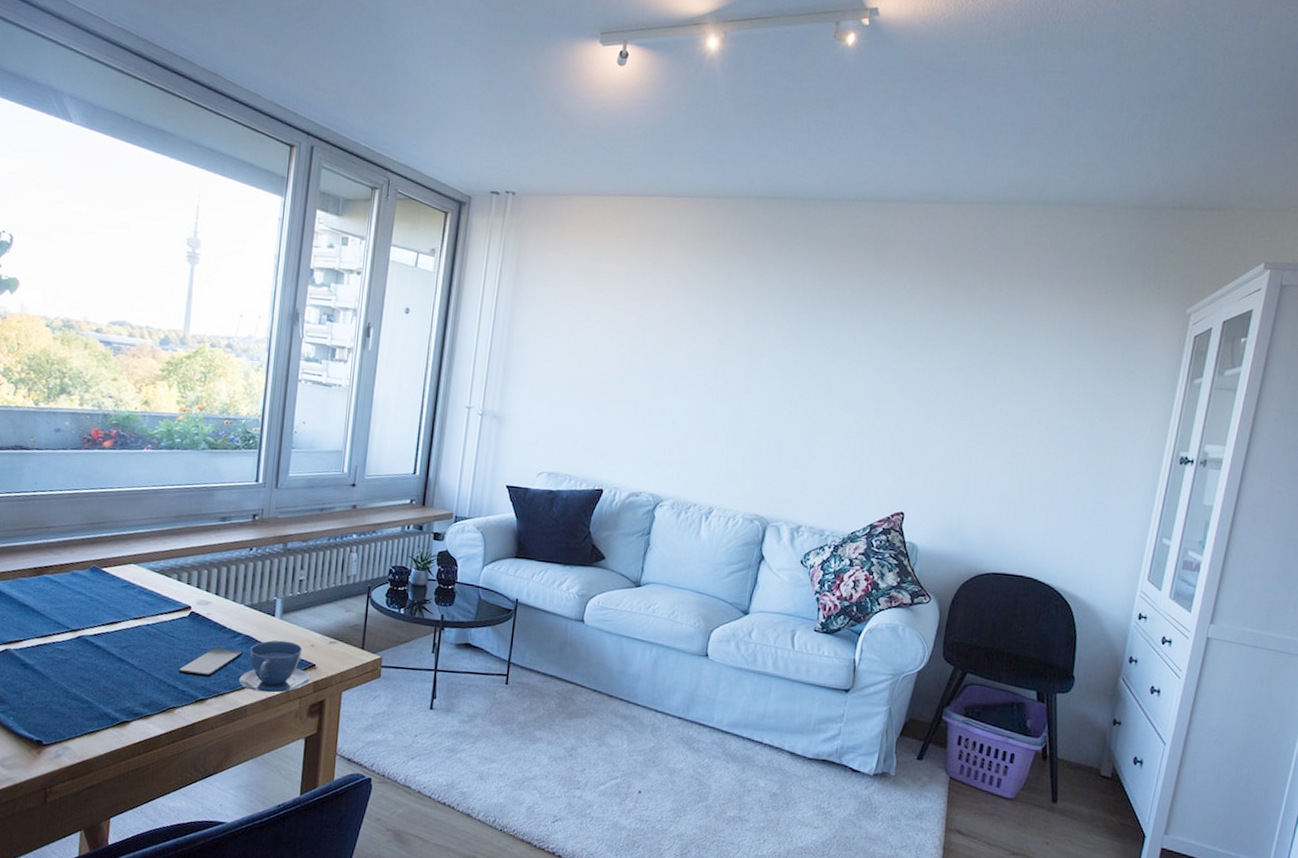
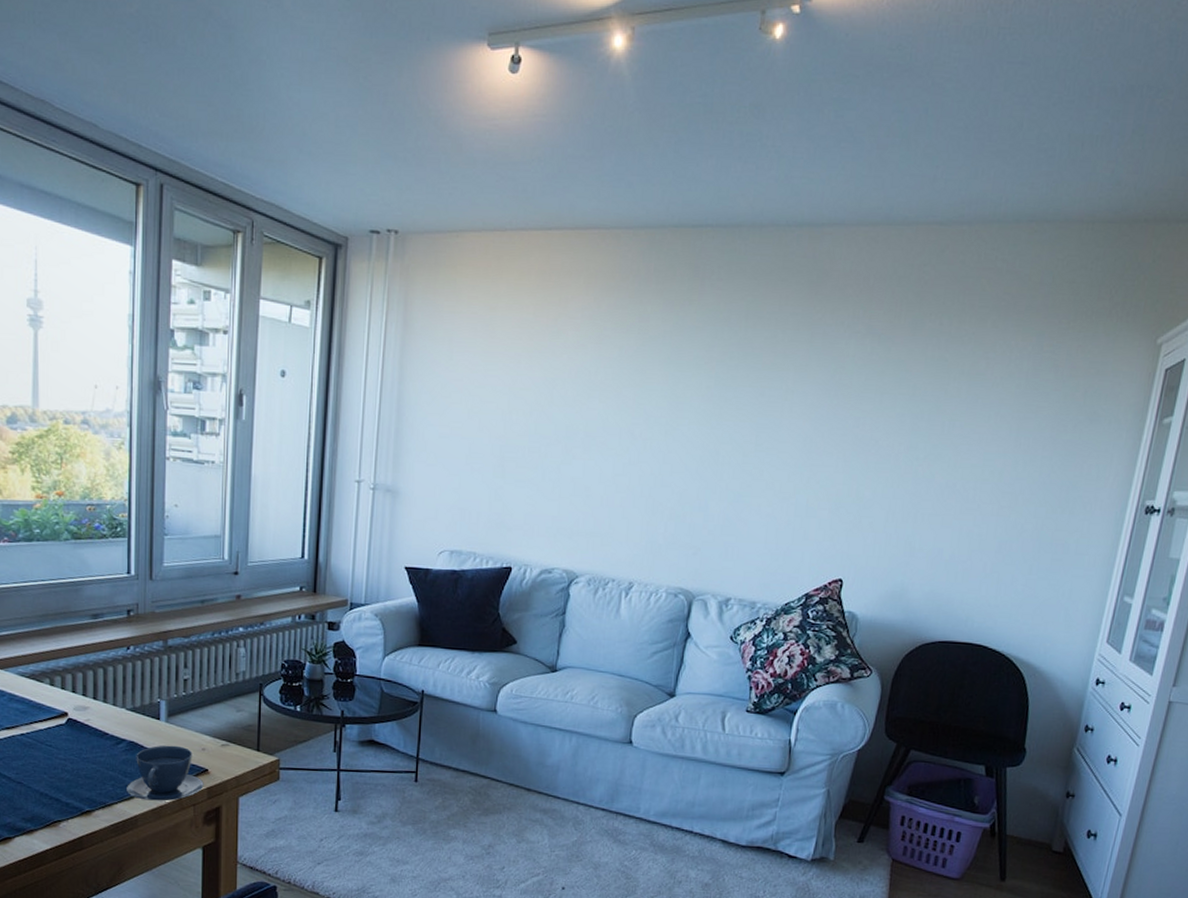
smartphone: present [178,648,243,678] -> none [60,756,128,788]

